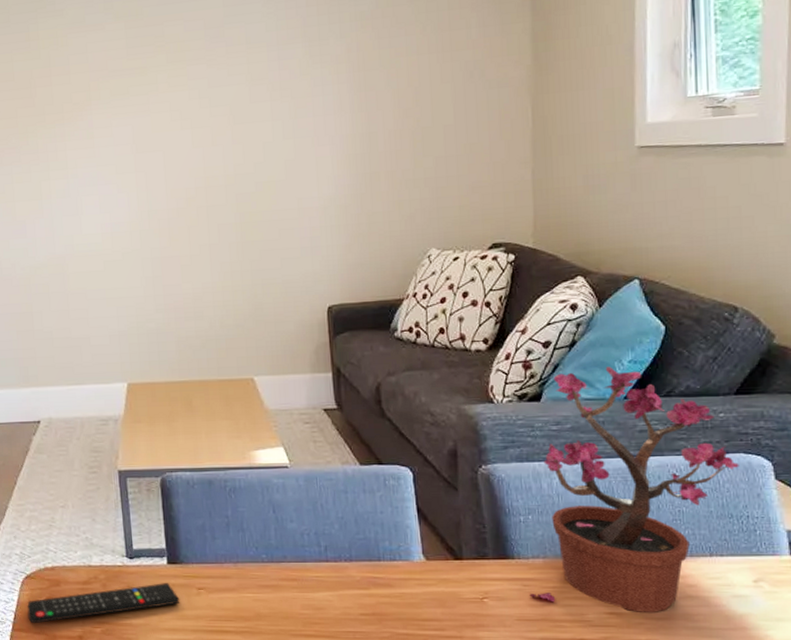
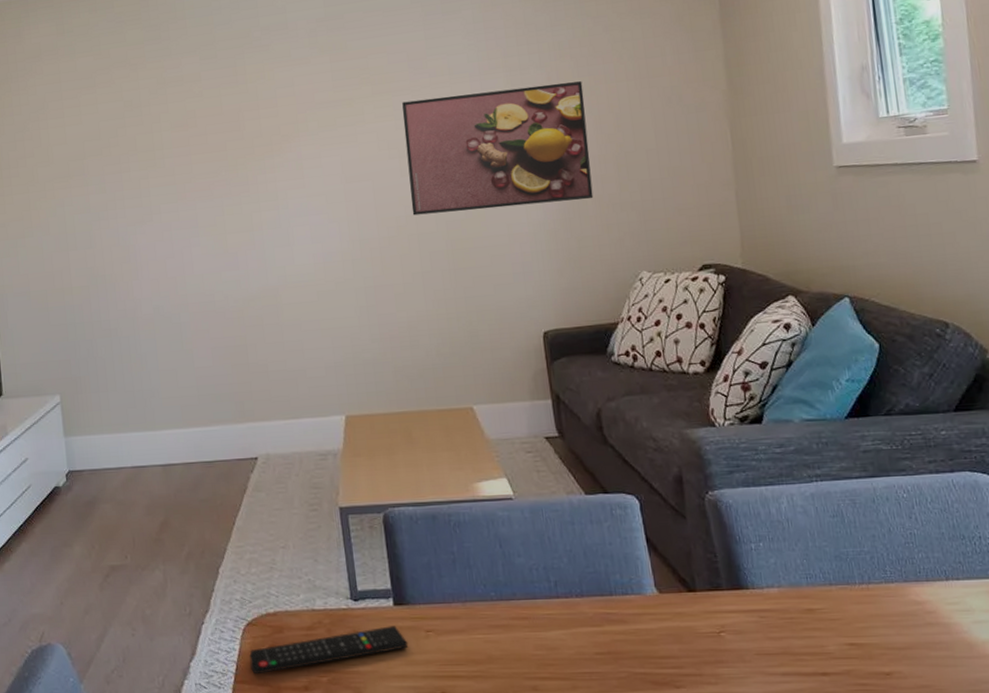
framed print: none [196,53,387,187] -> present [402,81,594,216]
potted plant: present [529,367,739,612] -> none [767,386,966,642]

